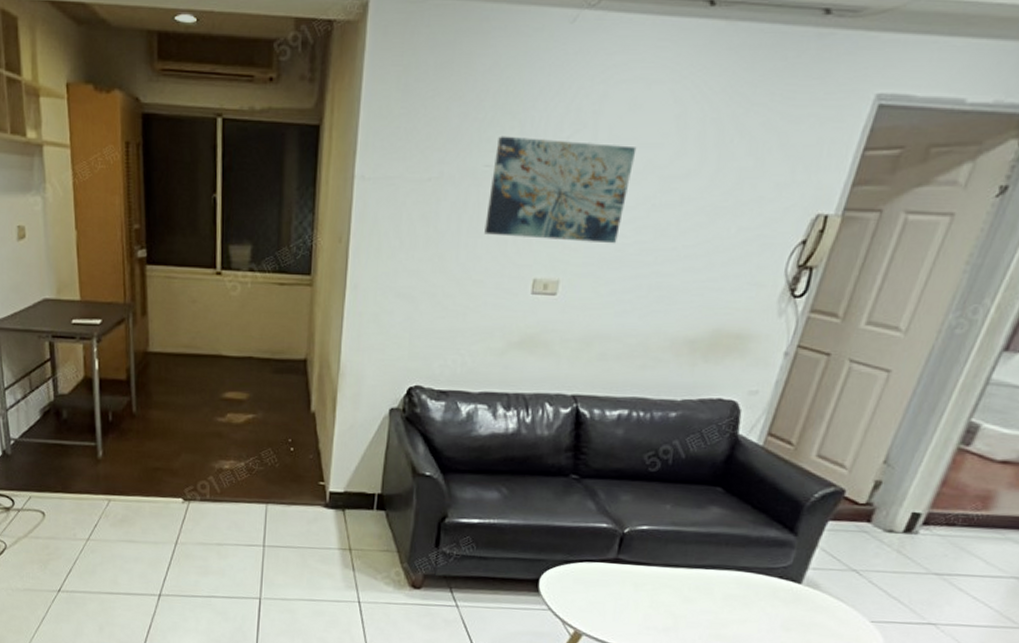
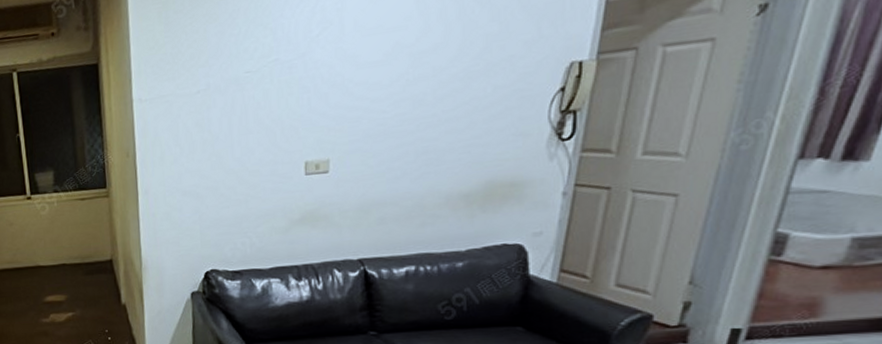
wall art: present [484,136,637,244] -> none [253,33,383,130]

